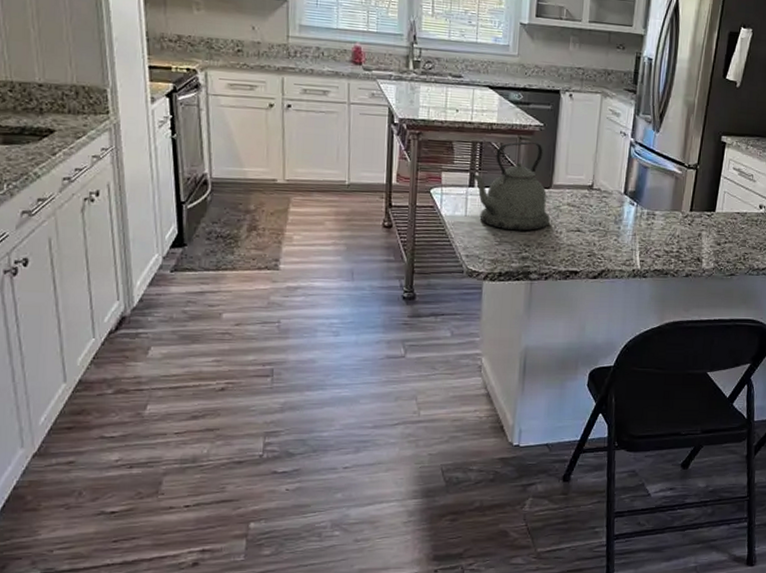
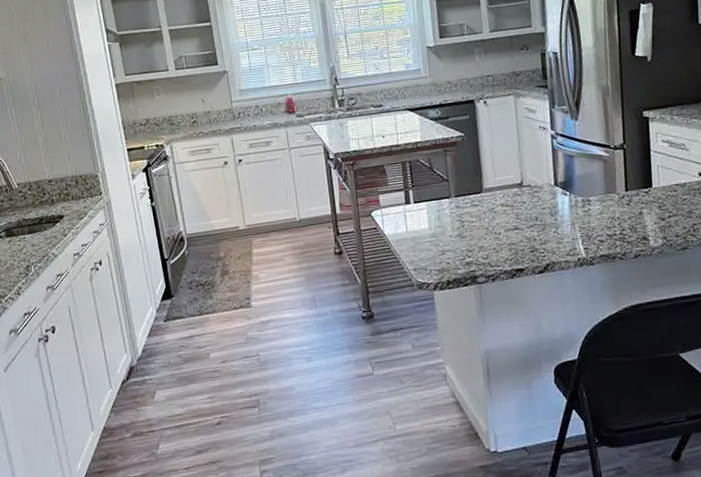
kettle: present [472,141,550,231] -> none [406,151,487,239]

